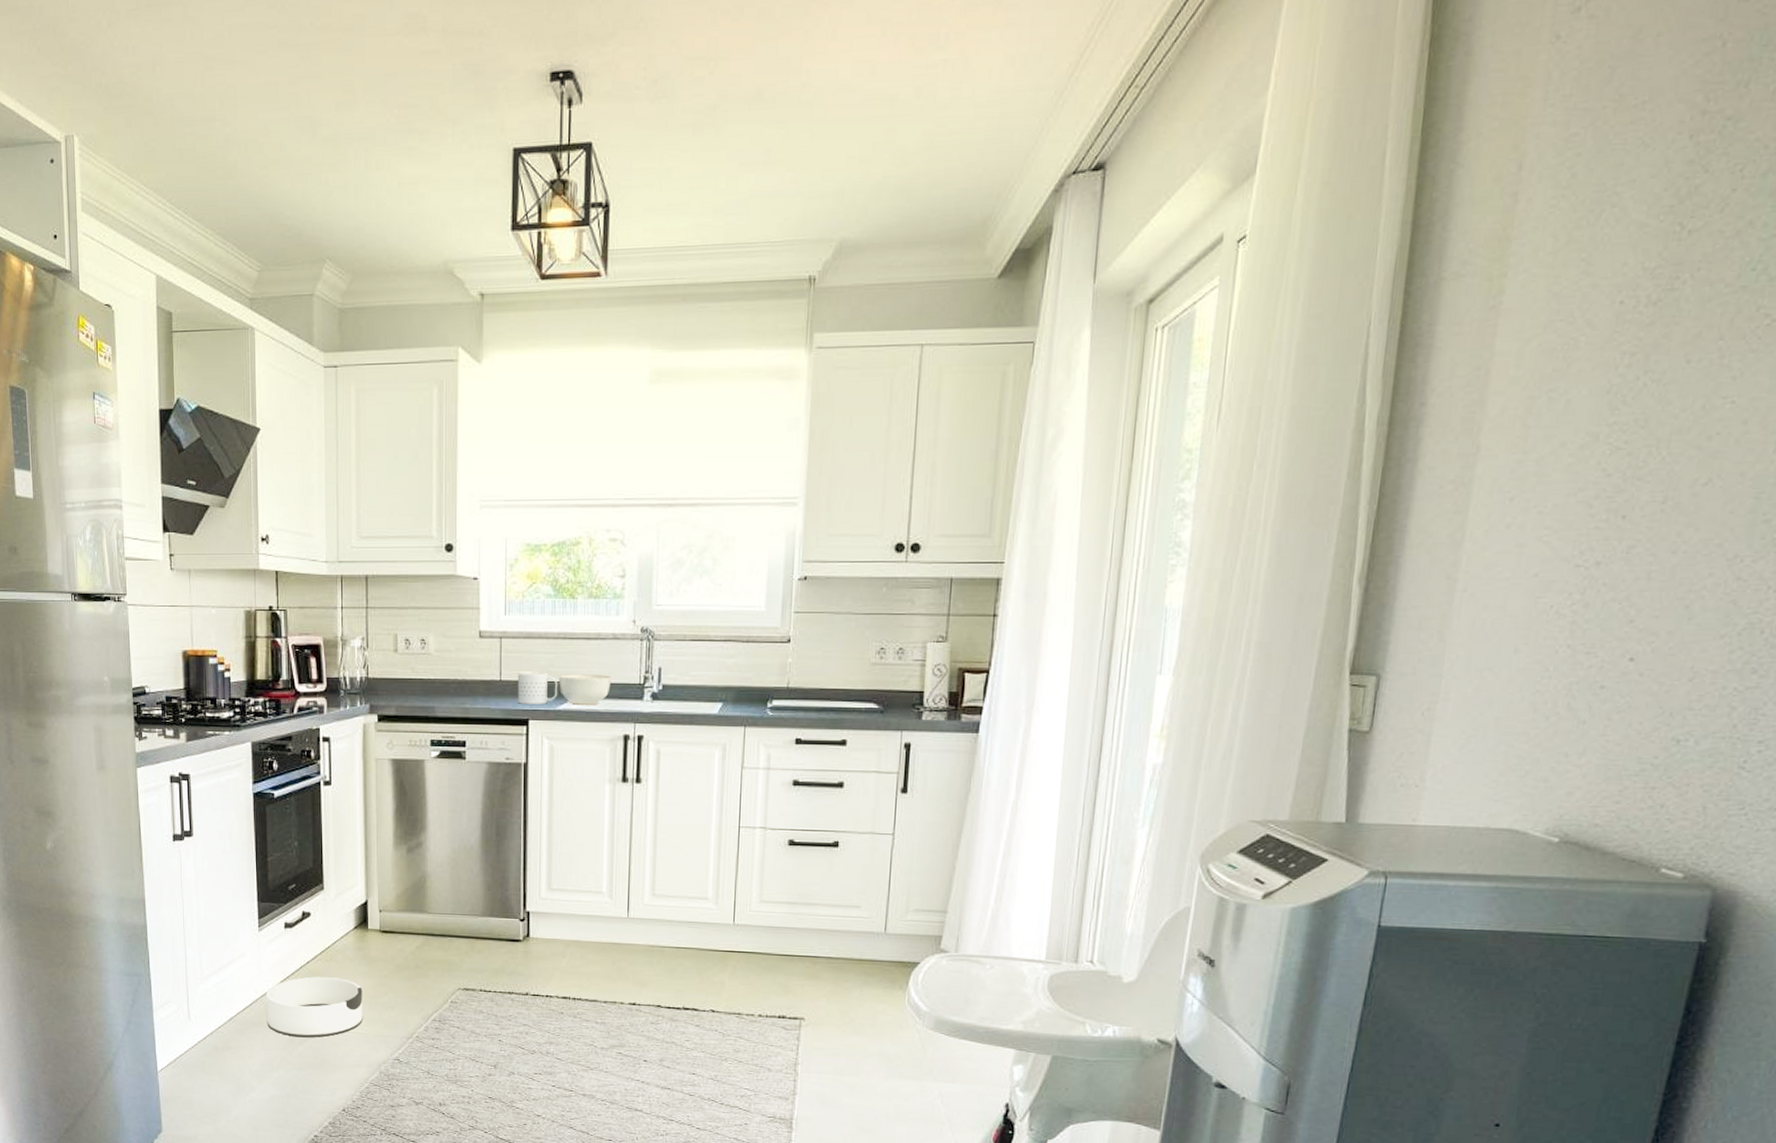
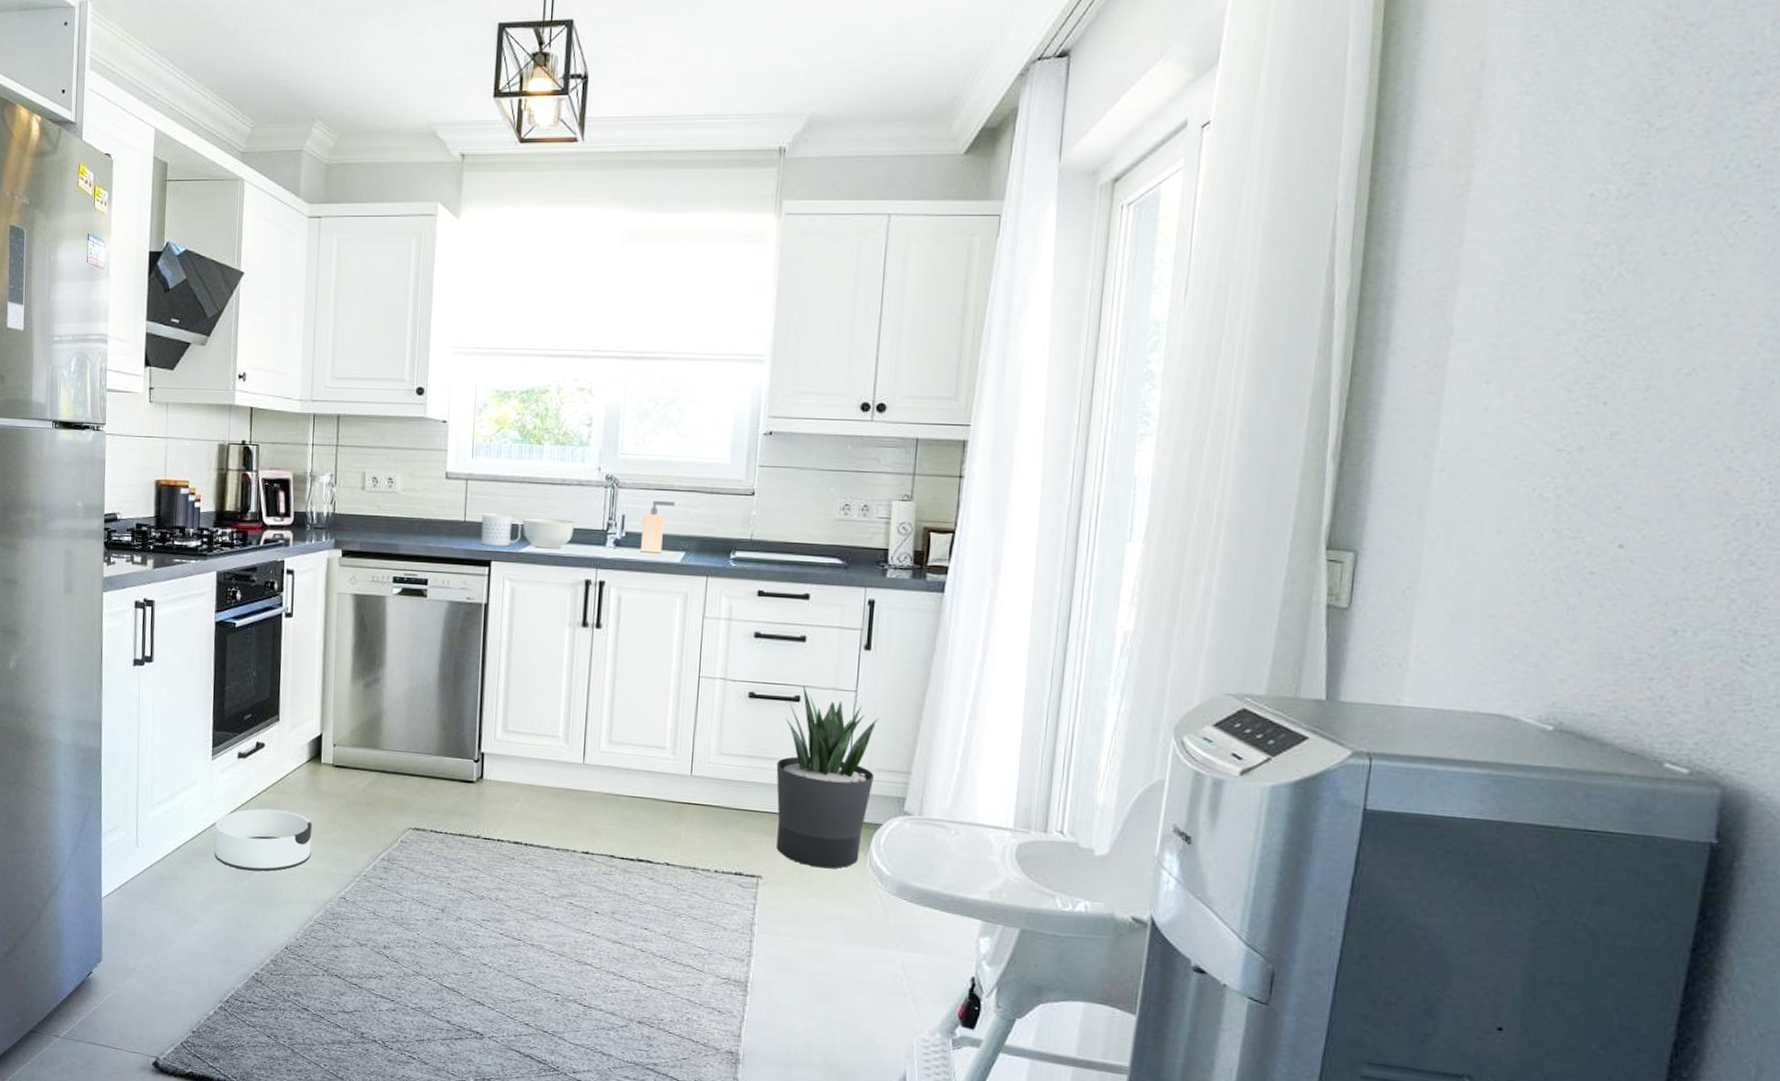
soap dispenser: none [677,651,711,705] -> present [640,500,675,553]
planter: none [816,831,916,1008] -> present [776,685,879,869]

